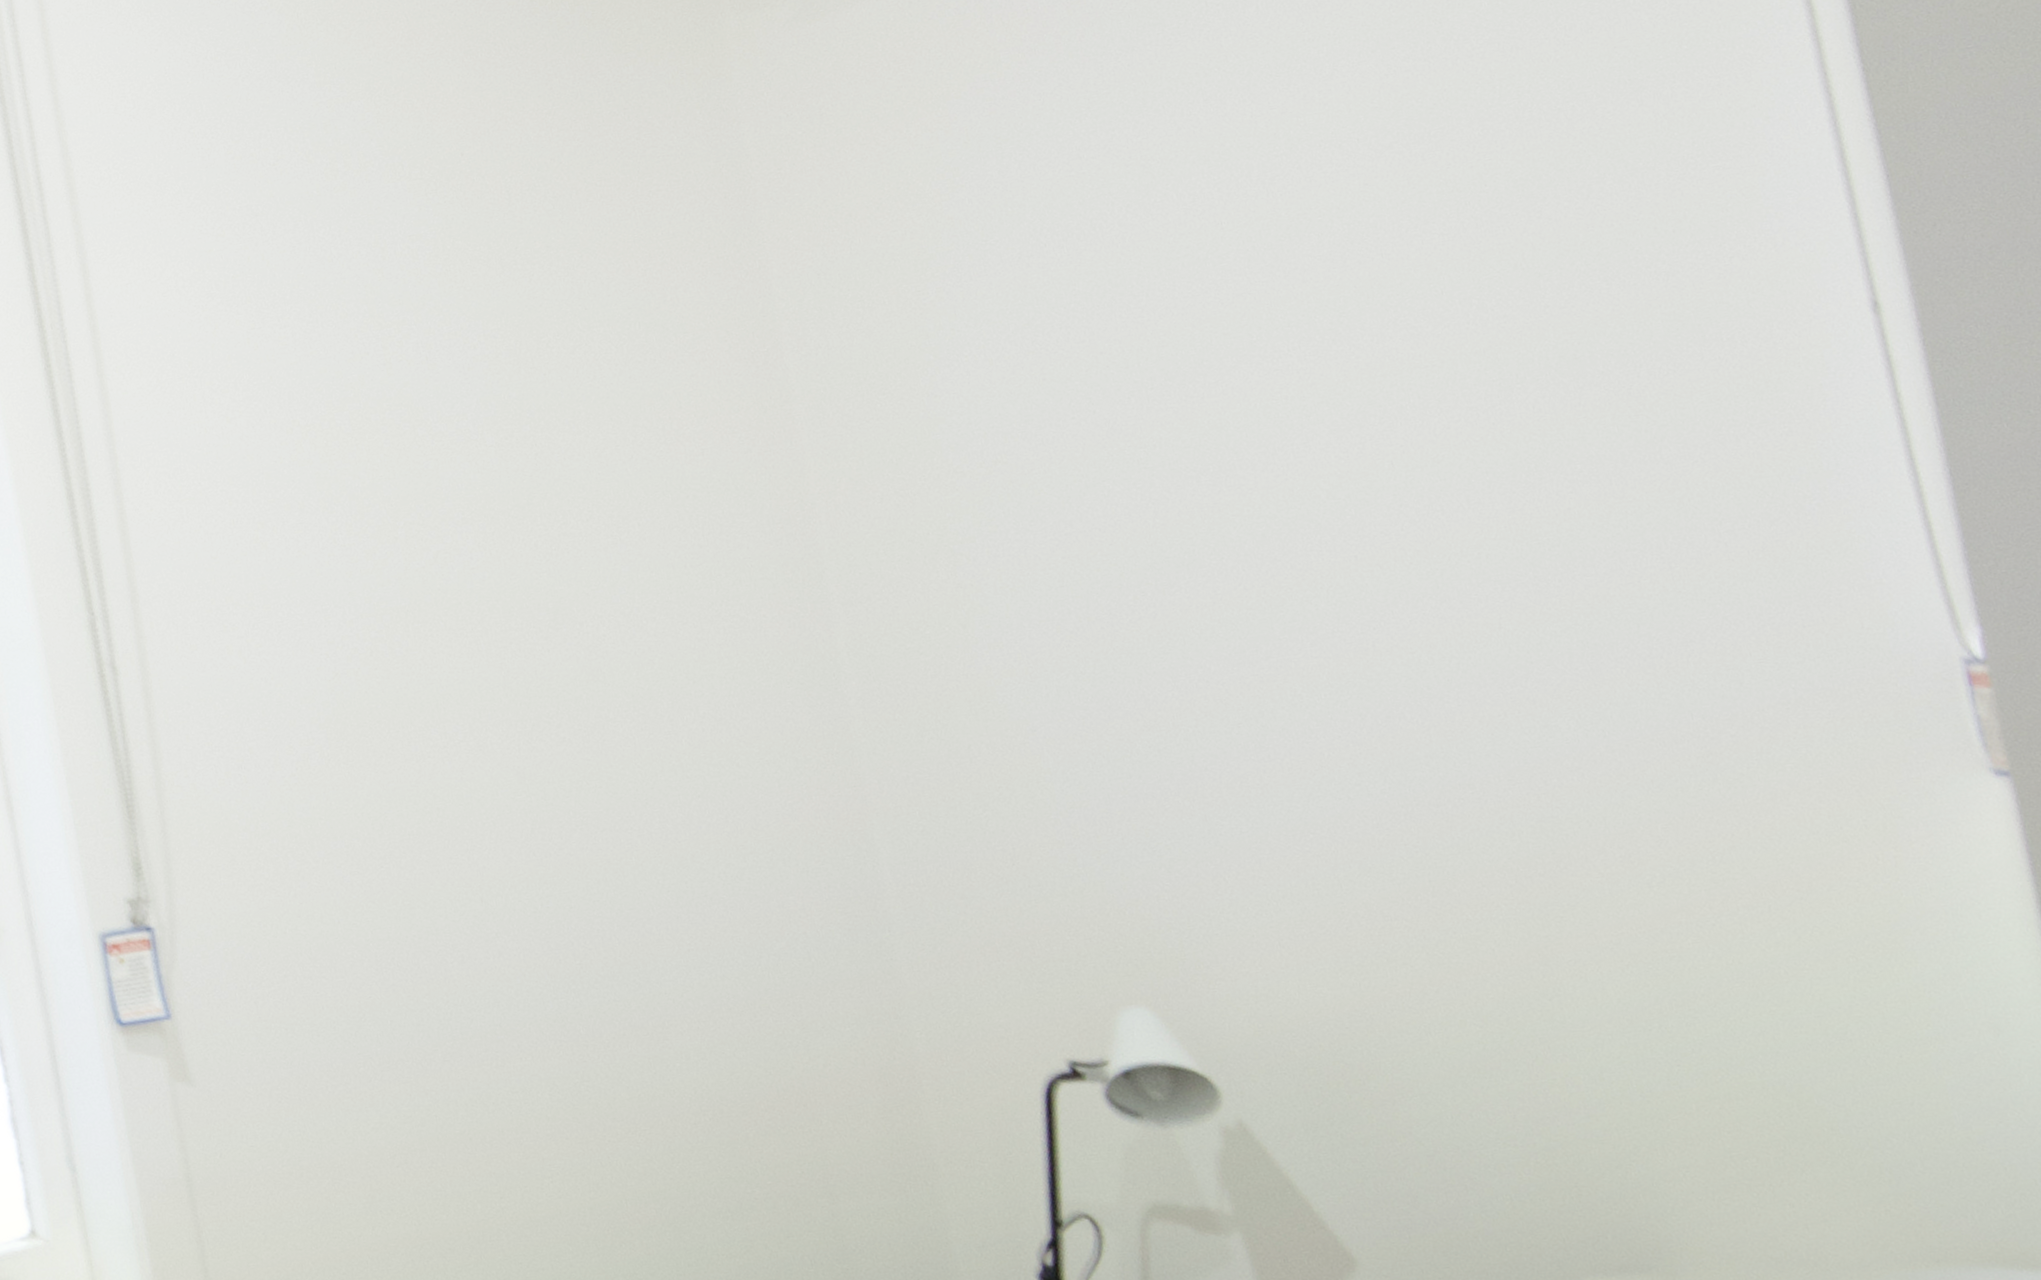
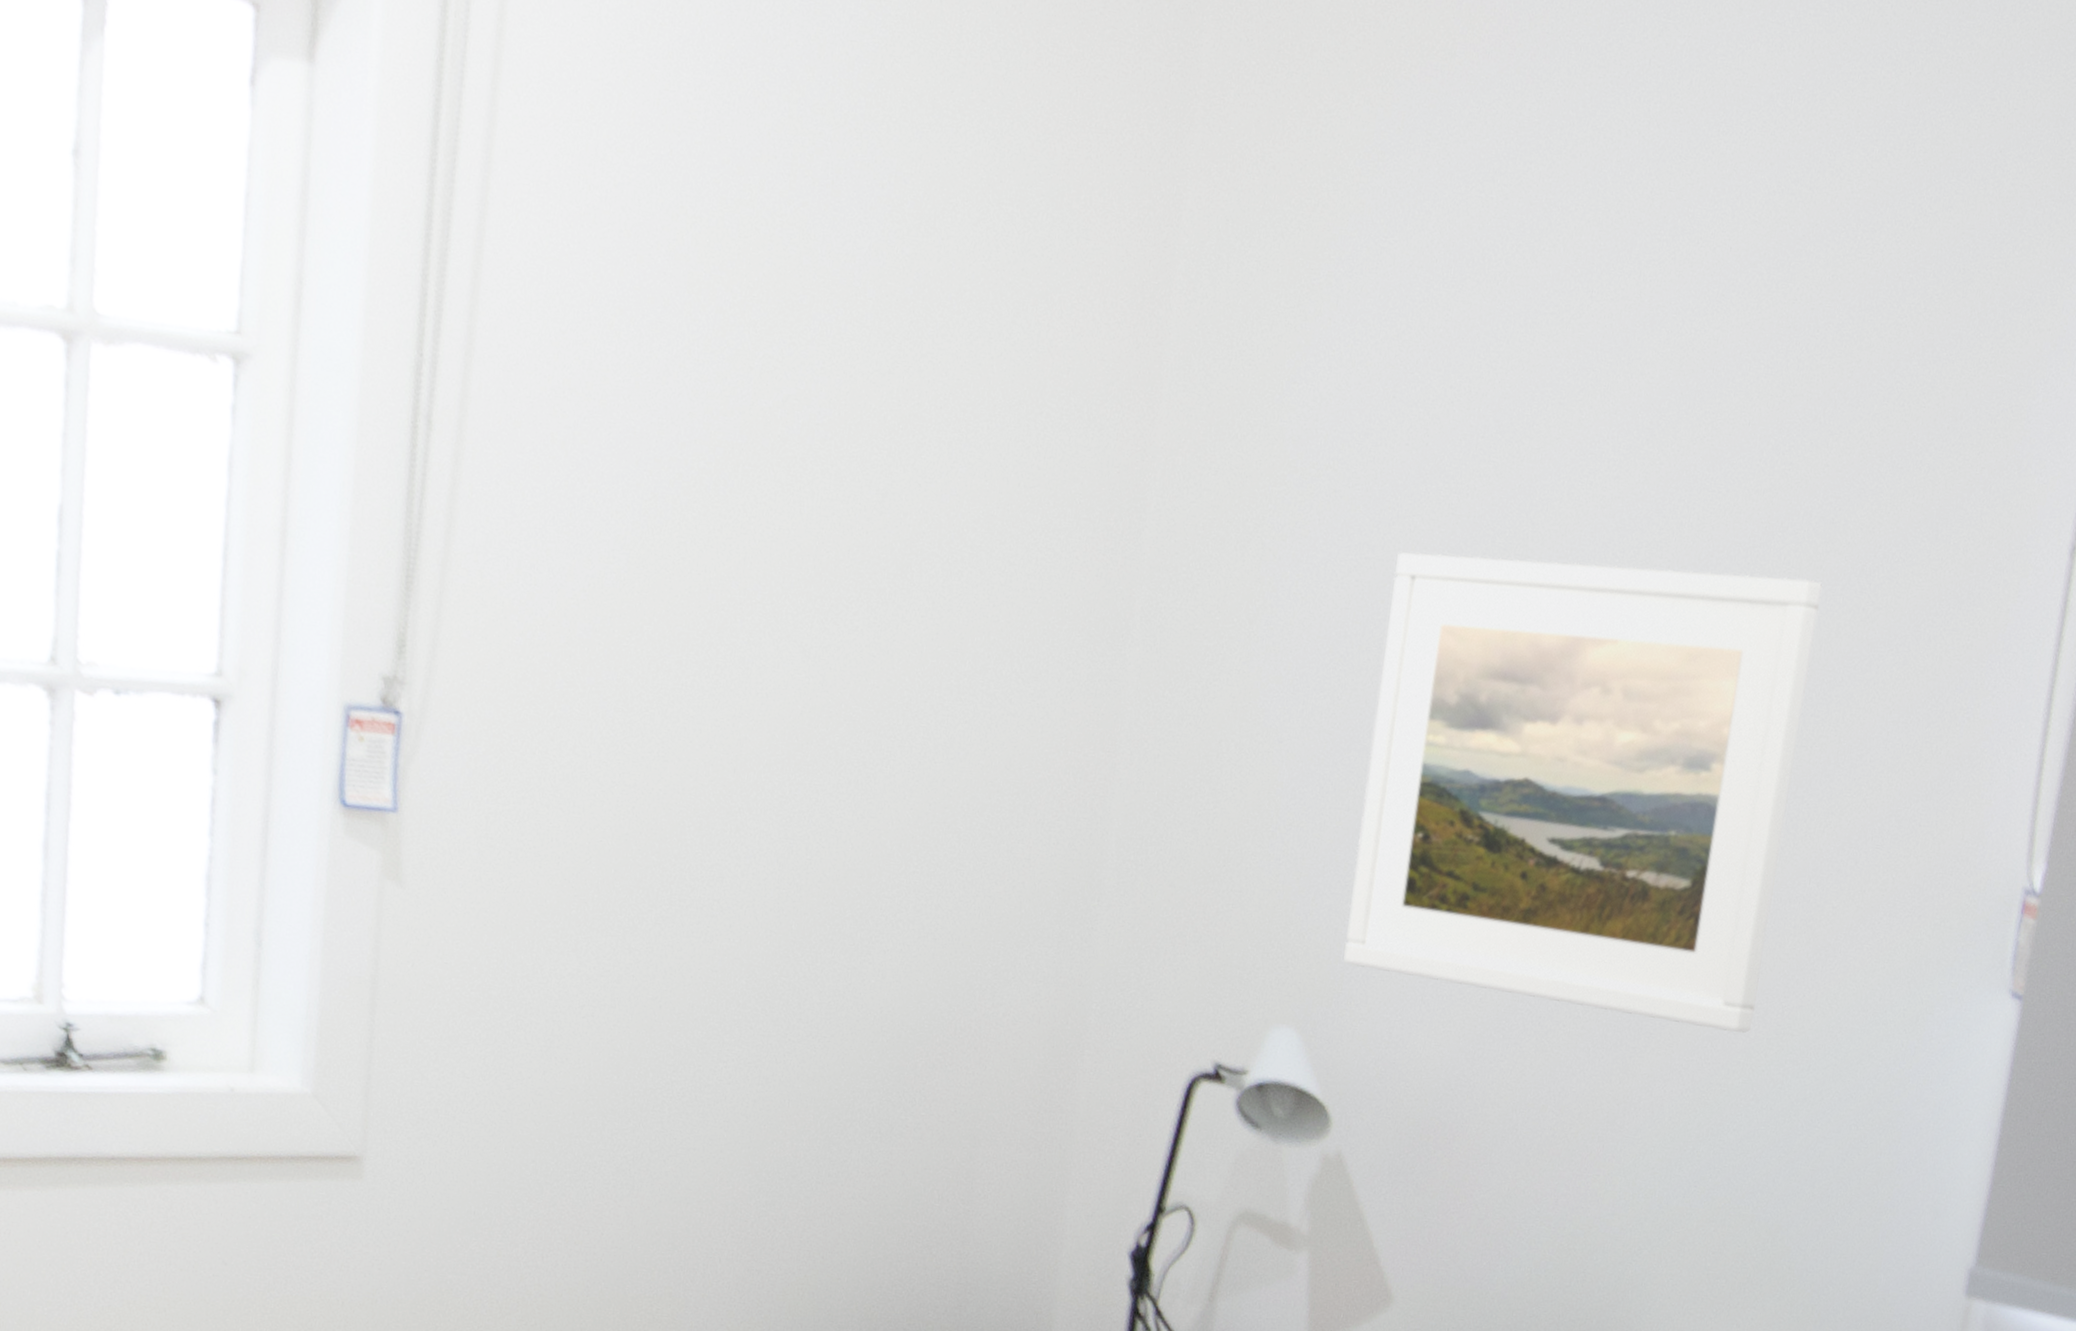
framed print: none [1099,419,1681,929] -> present [1343,552,1822,1033]

